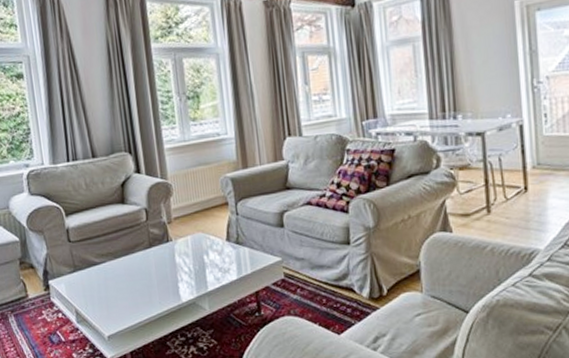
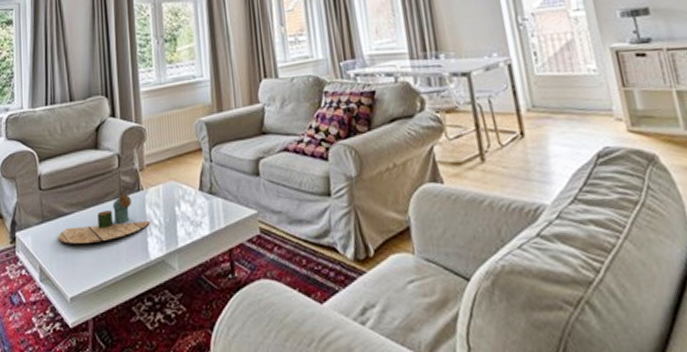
decorative tray: none [91,245,181,290] -> present [58,194,151,244]

